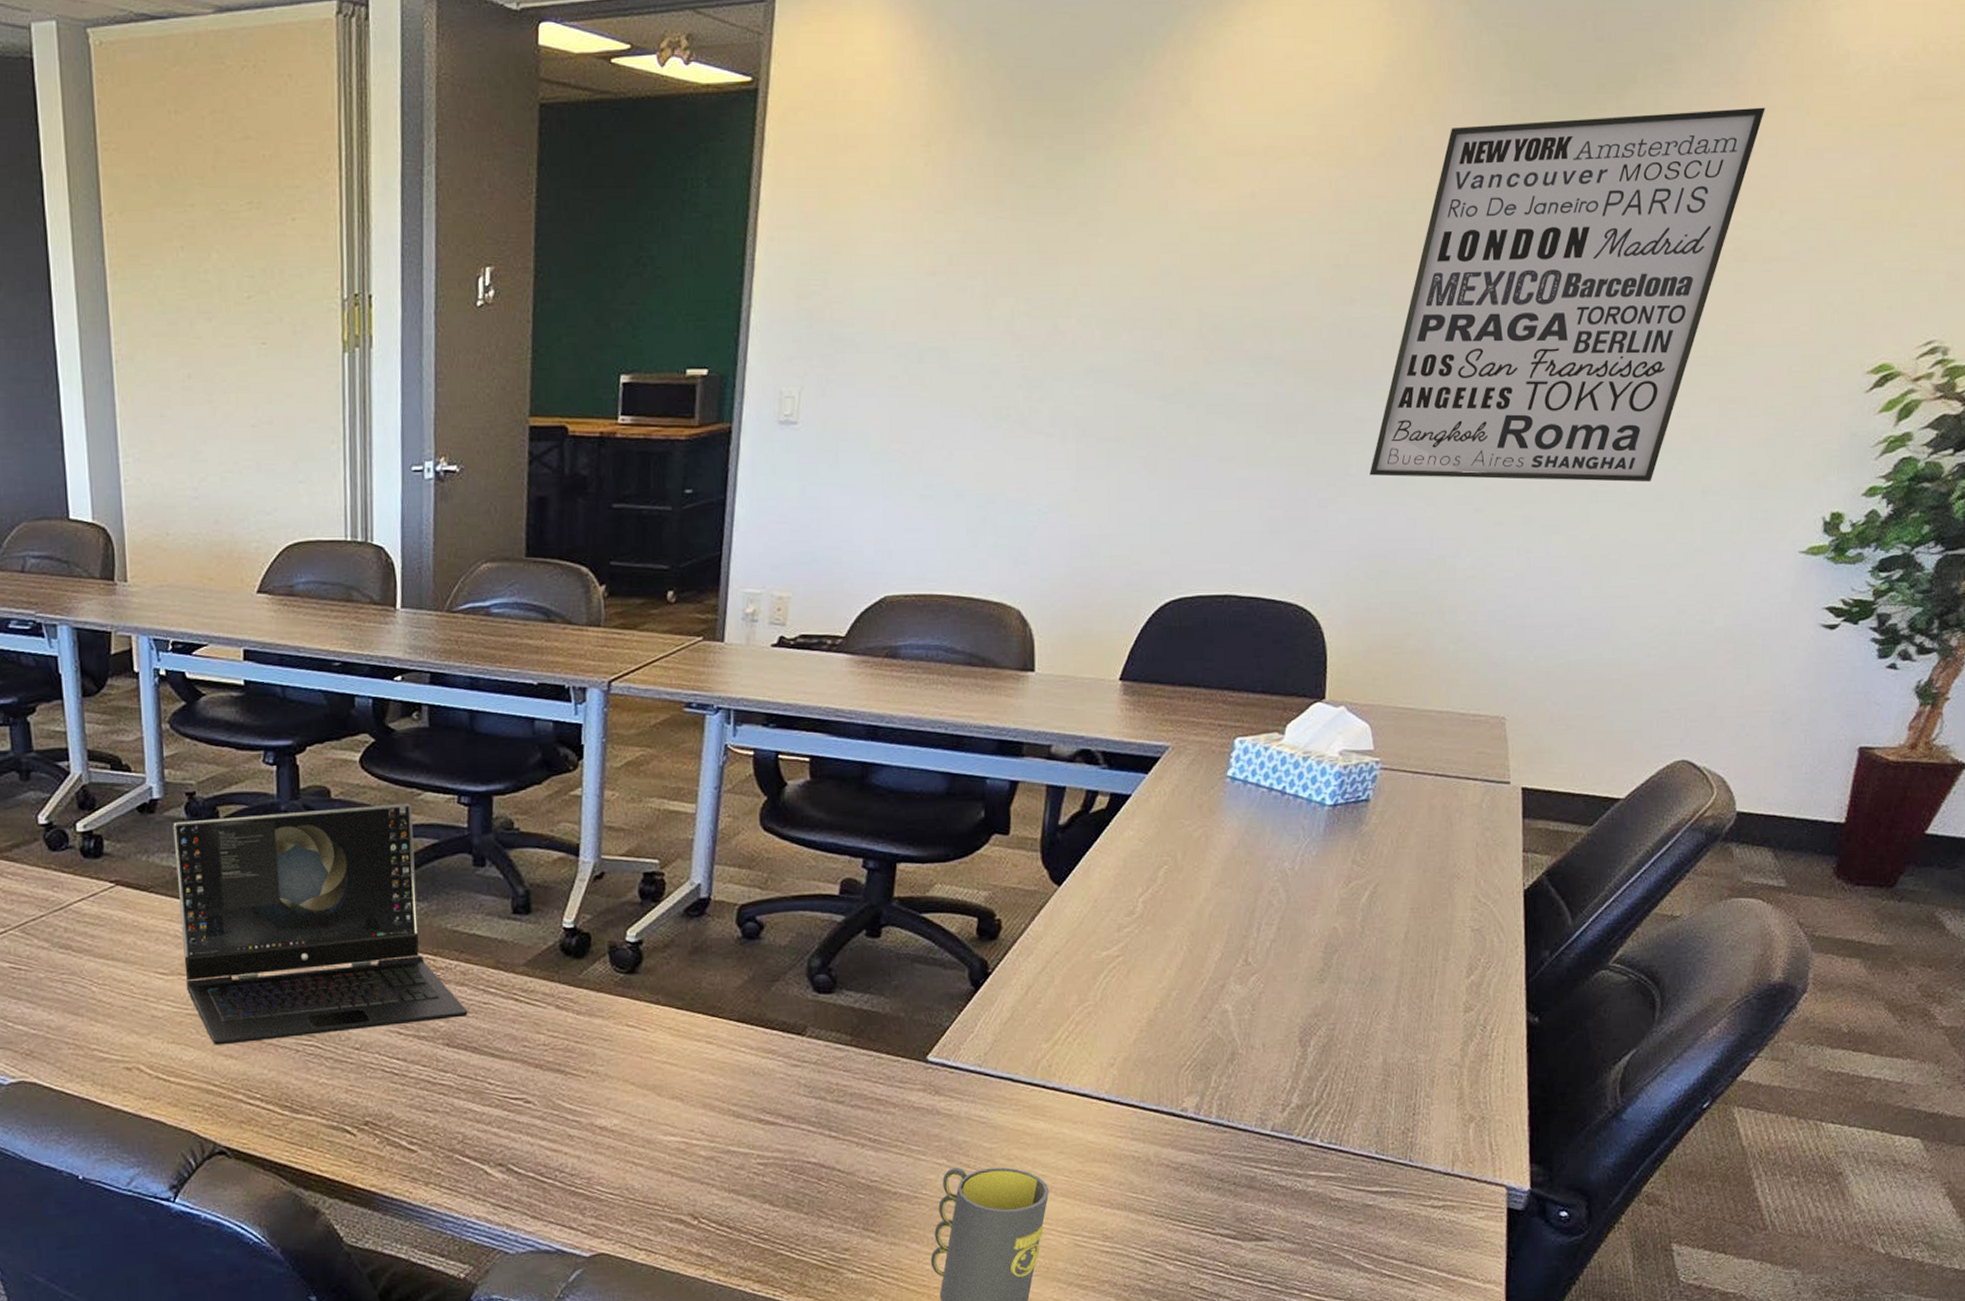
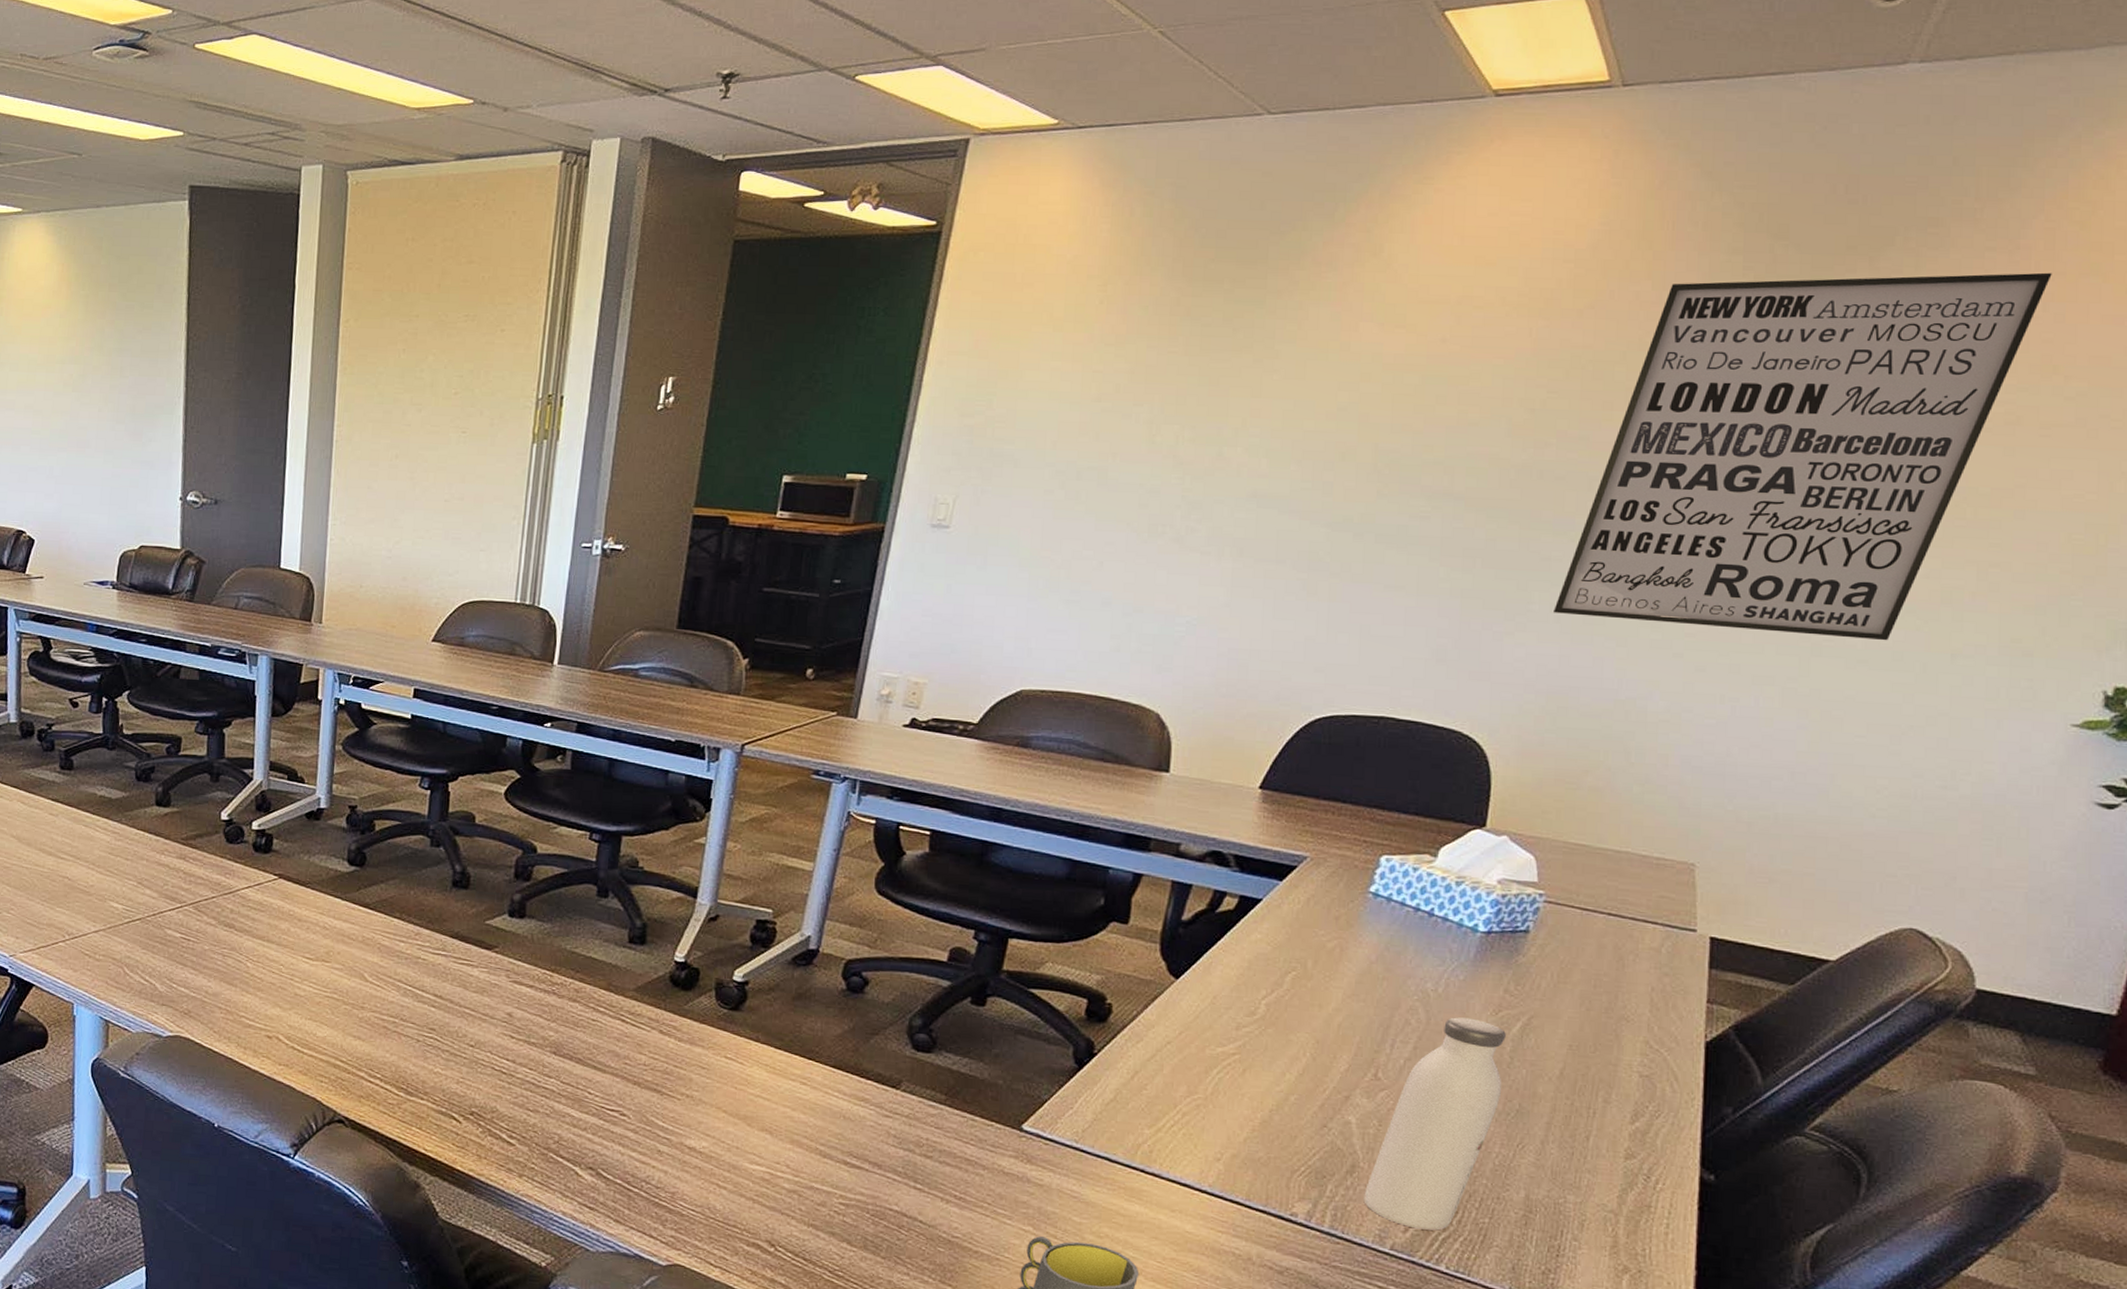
laptop: present [173,803,468,1045] -> none [327,829,577,1030]
water bottle: none [1244,892,1357,1107] -> present [1363,1017,1506,1231]

